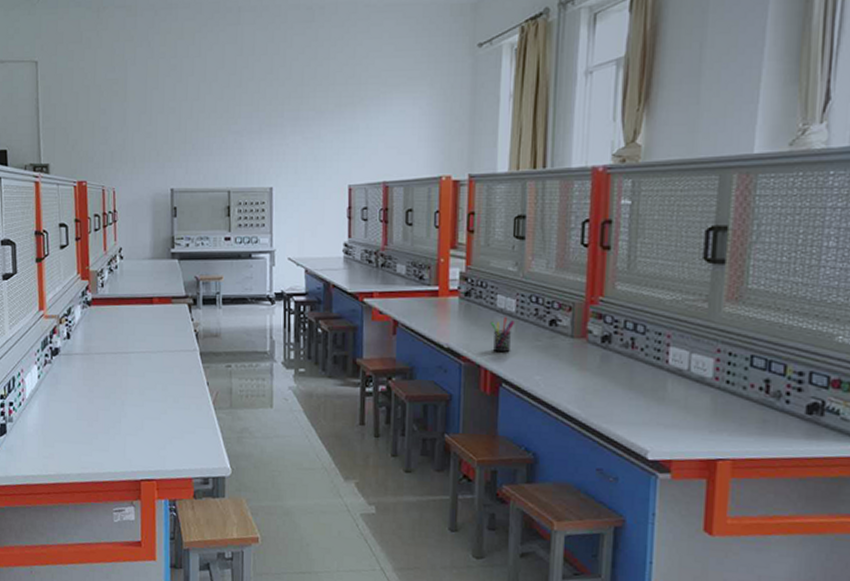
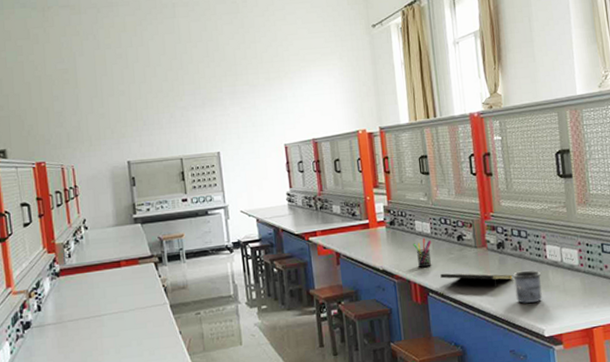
notepad: none [520,362,616,390] -> present [440,273,513,288]
mug: none [616,374,656,416] -> present [512,270,542,304]

